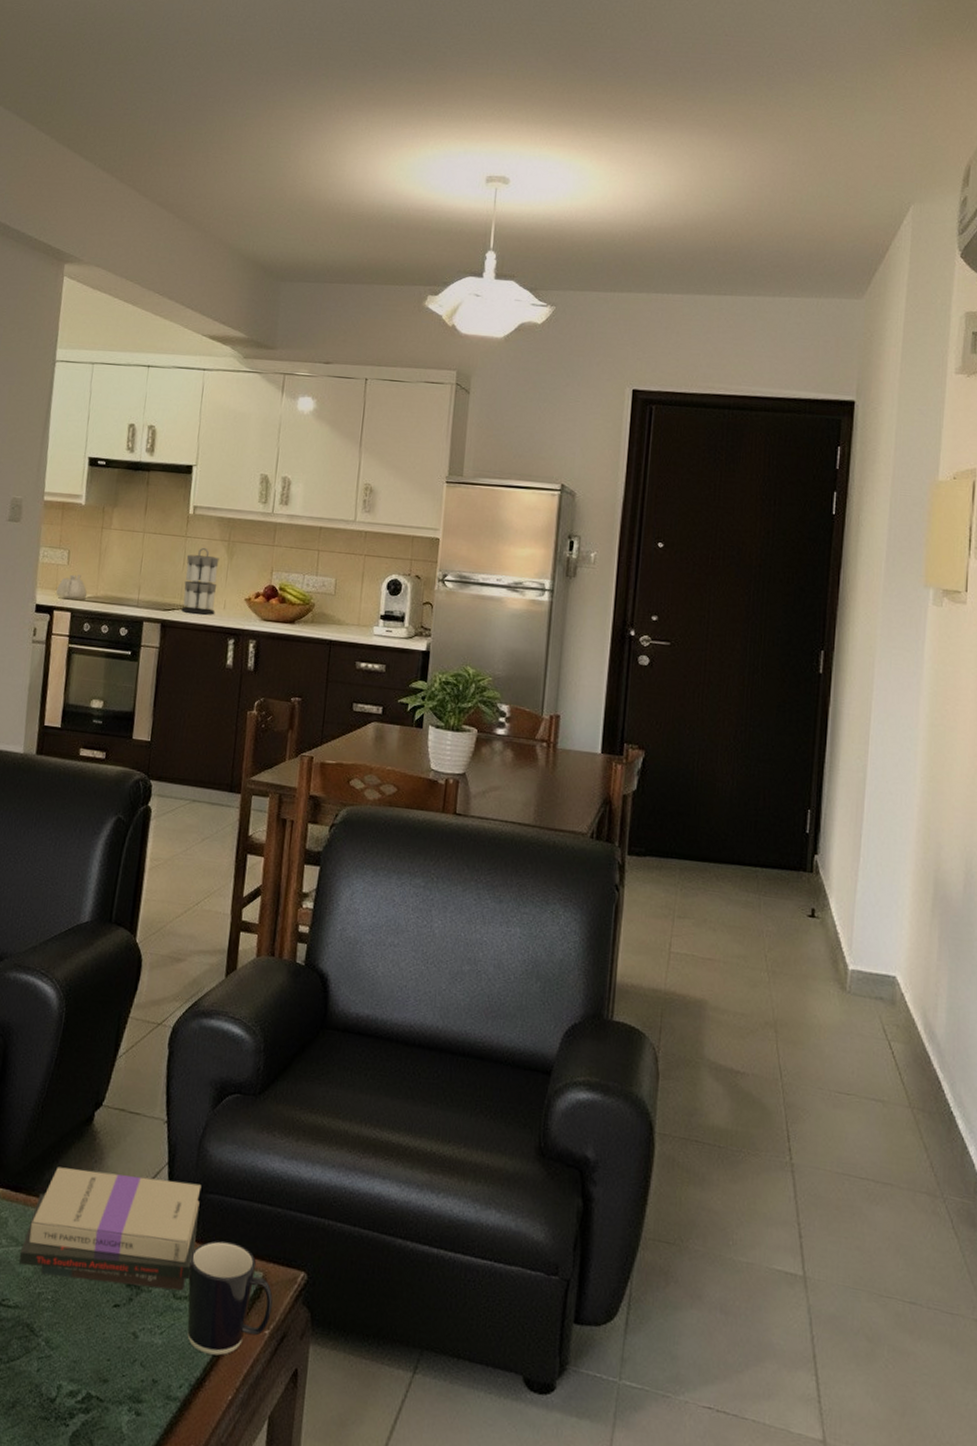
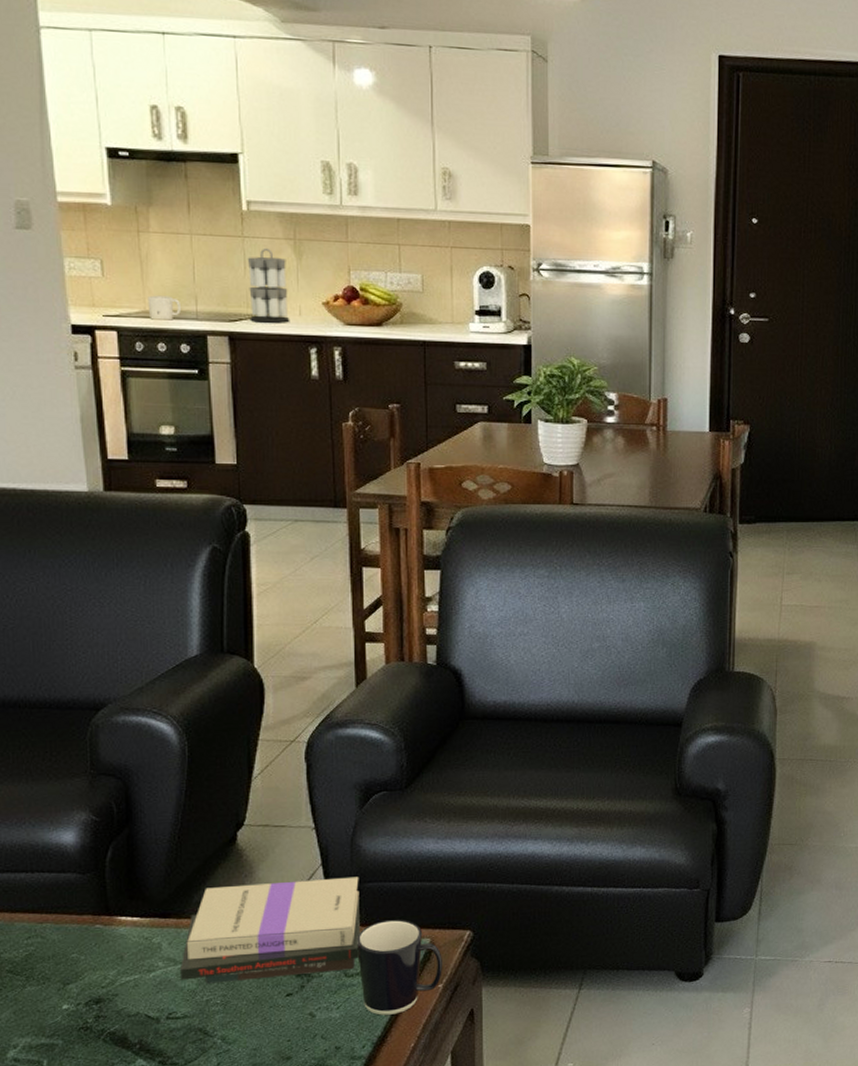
teapot: present [56,574,88,601] -> none [94,286,134,318]
mug: none [99,583,127,606] -> present [147,295,182,321]

